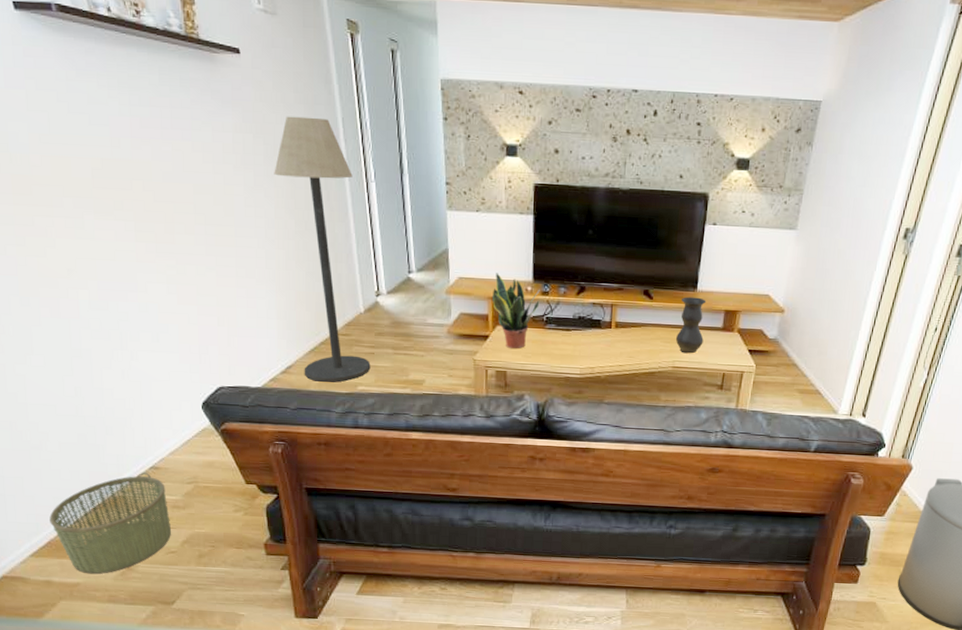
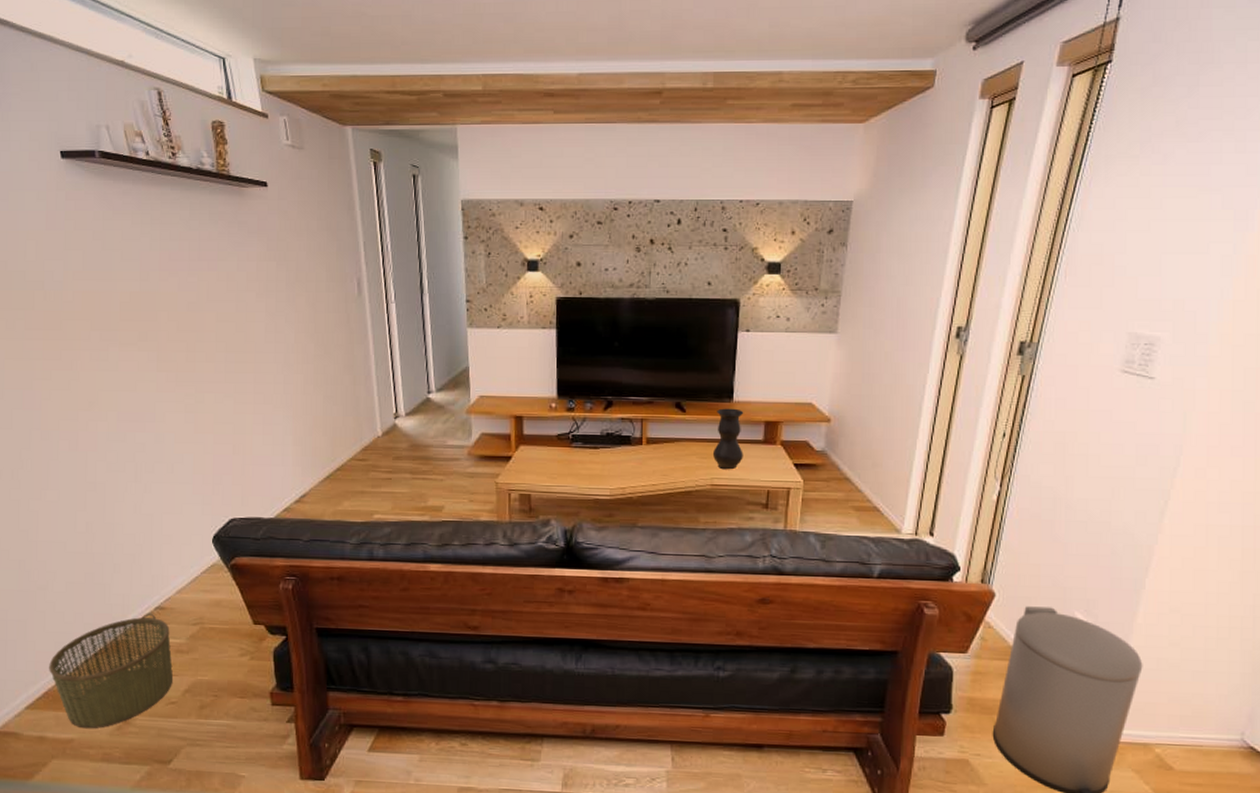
floor lamp: present [274,116,371,382] -> none [295,243,388,511]
potted plant: present [491,273,540,350] -> none [514,390,565,471]

